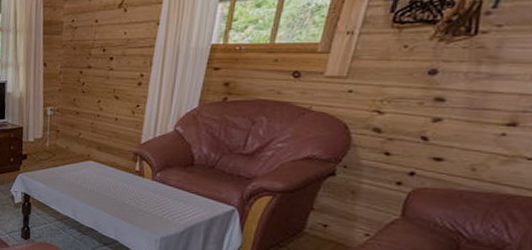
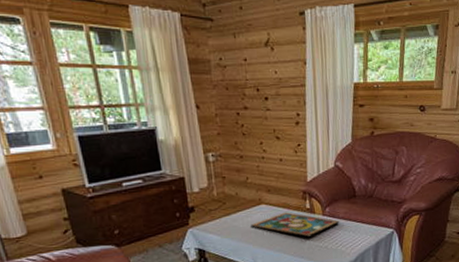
framed painting: none [76,171,171,201] -> present [251,212,340,238]

